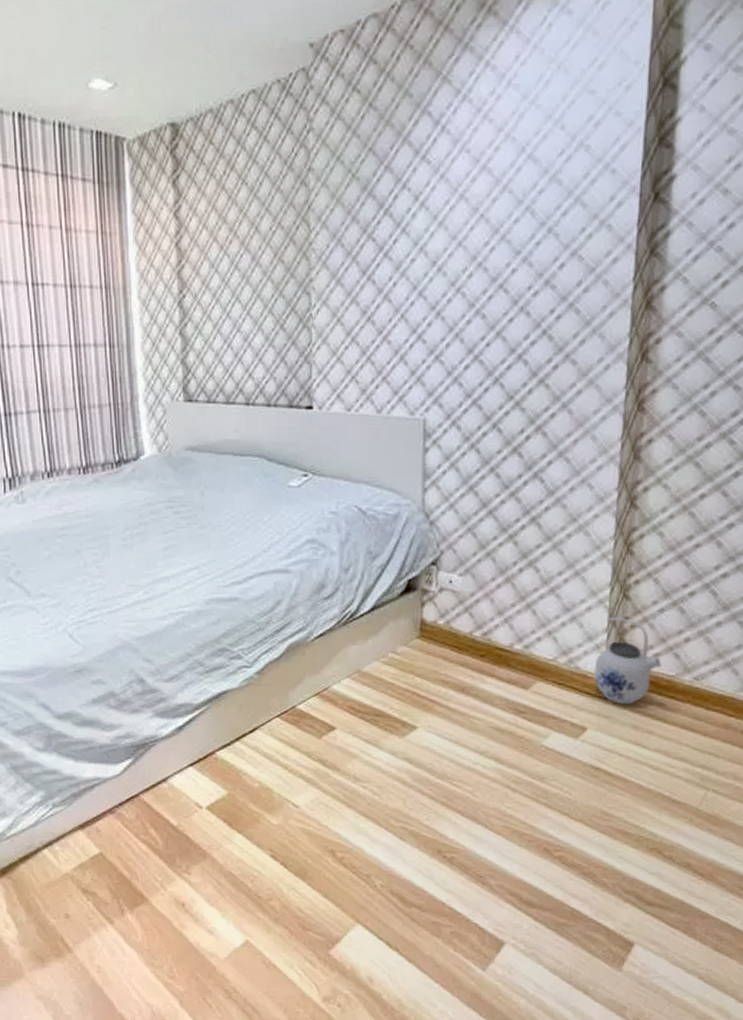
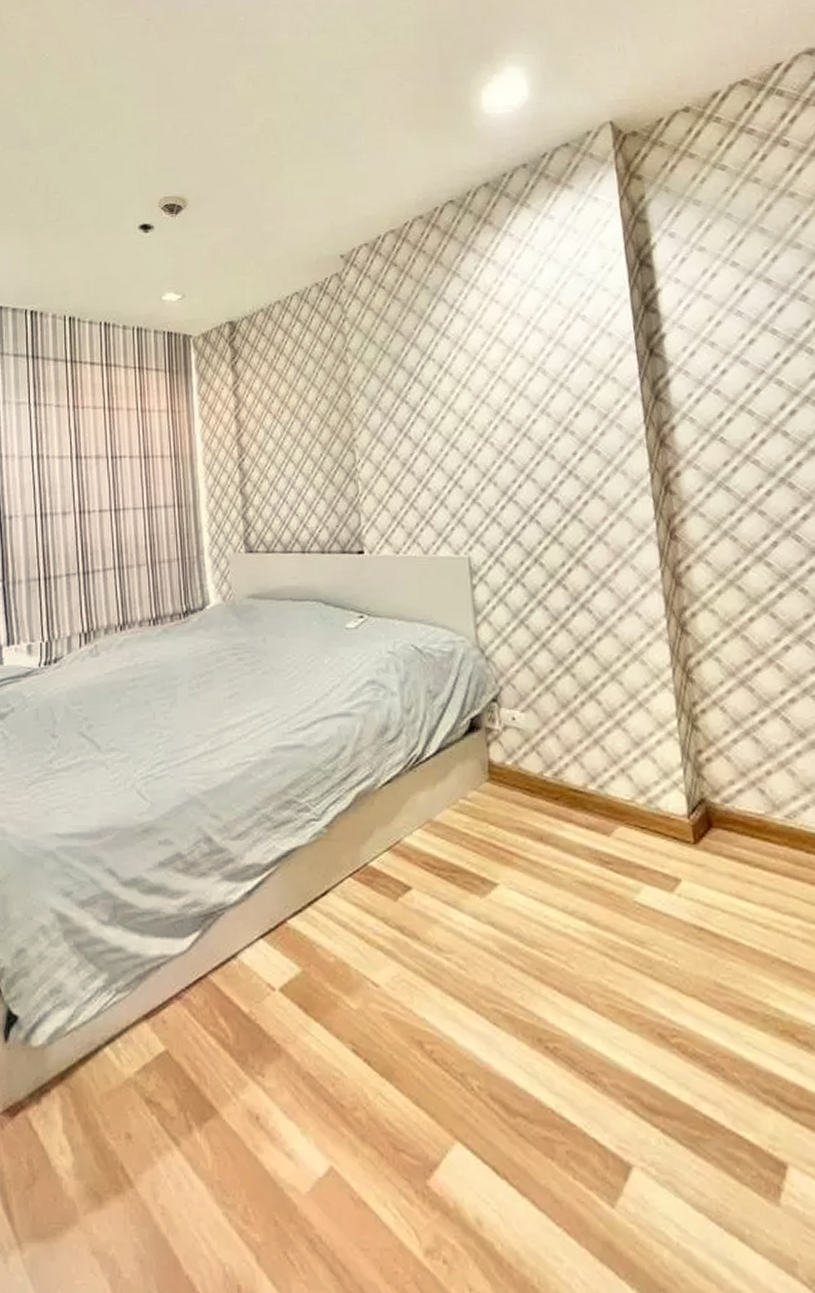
teapot: present [593,618,661,705] -> none [676,751,747,850]

